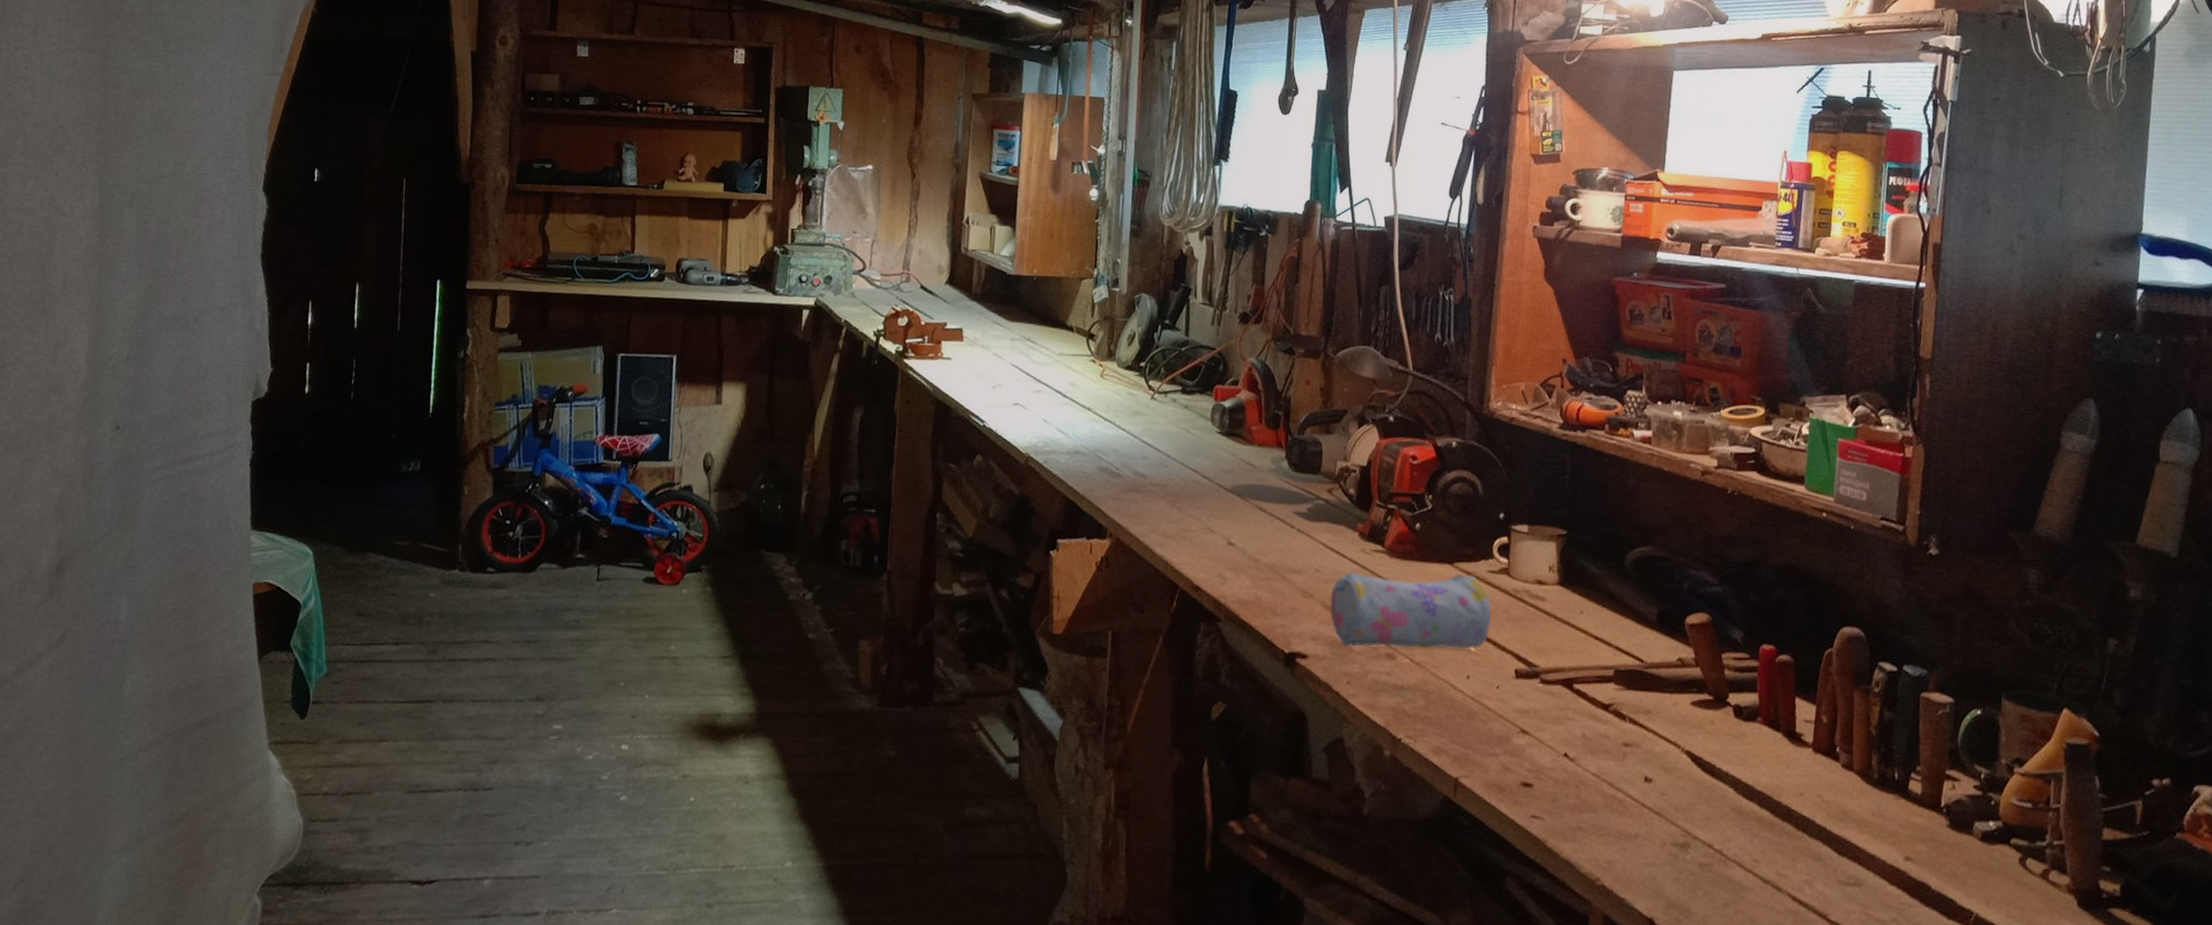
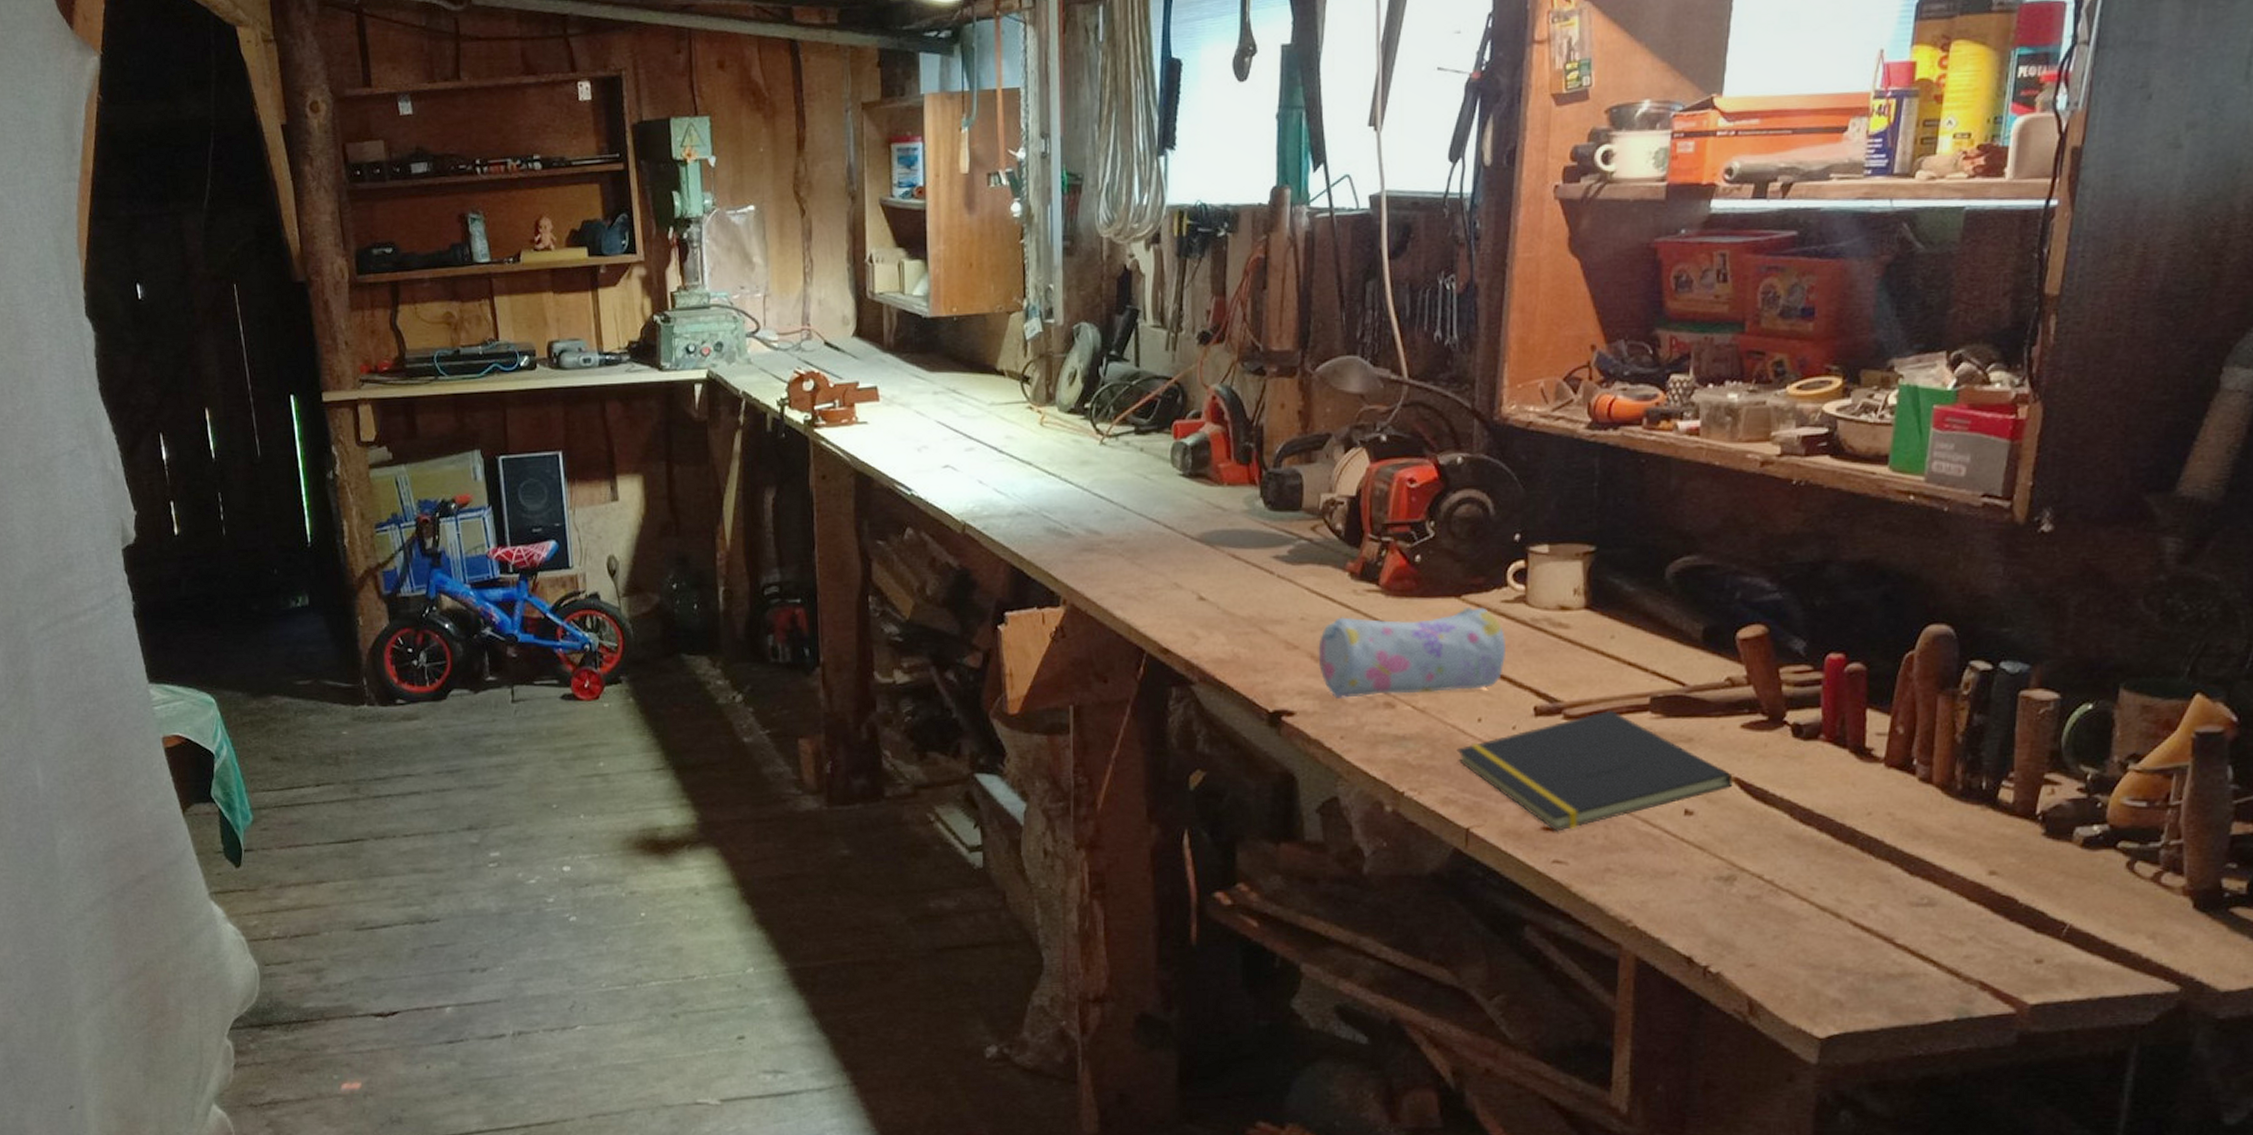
notepad: none [1448,679,1686,788] -> present [1456,711,1734,832]

